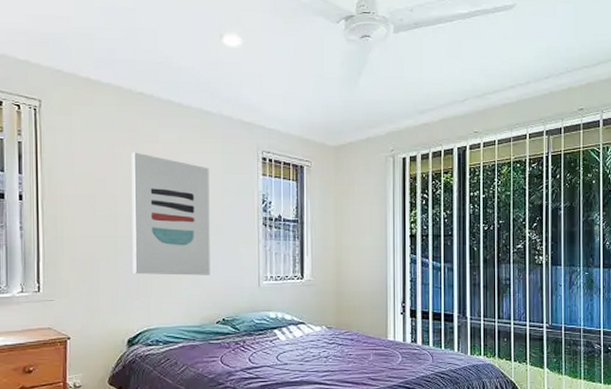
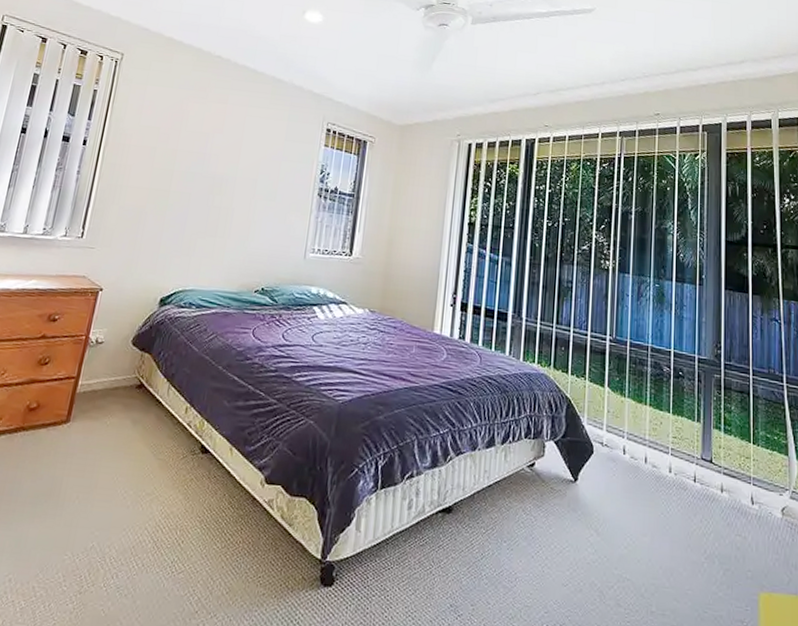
wall art: present [131,152,210,276] -> none [179,110,273,241]

